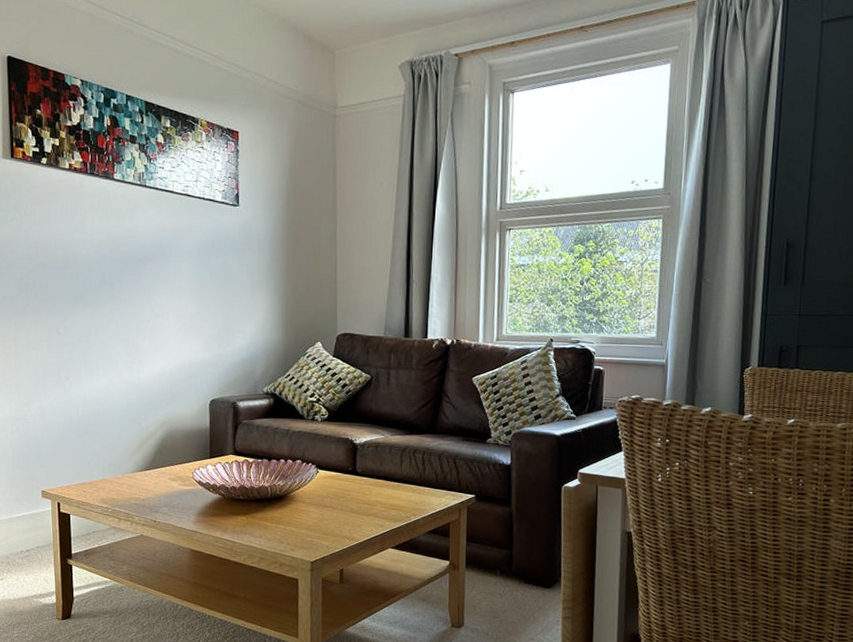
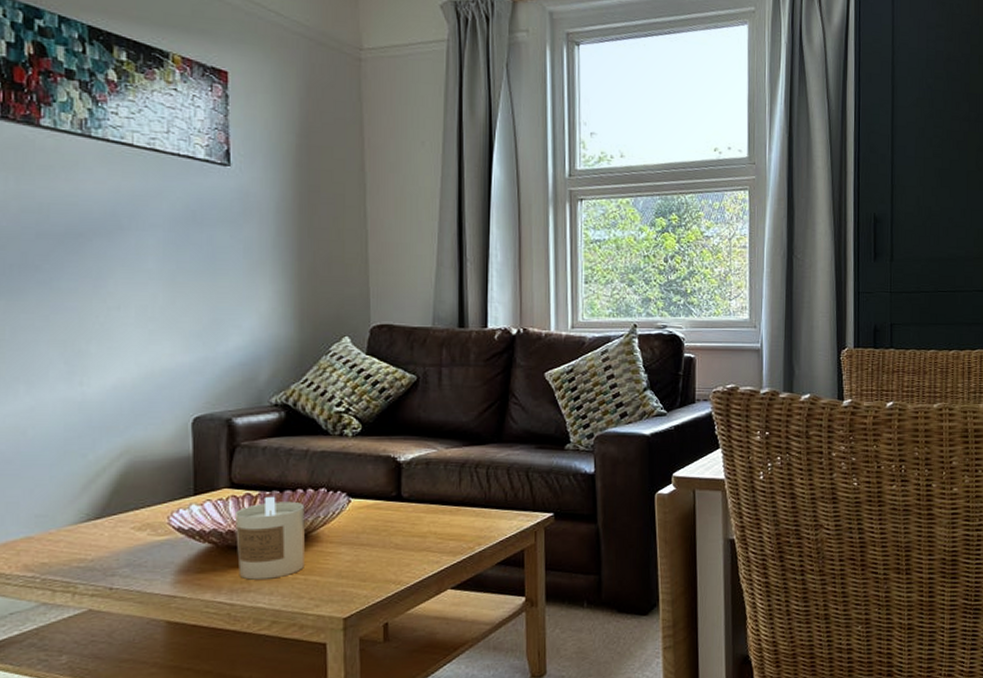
candle: none [236,463,286,526] -> present [234,496,305,580]

